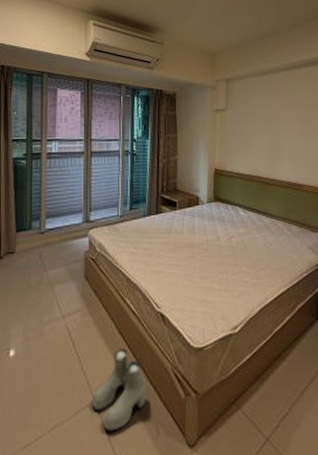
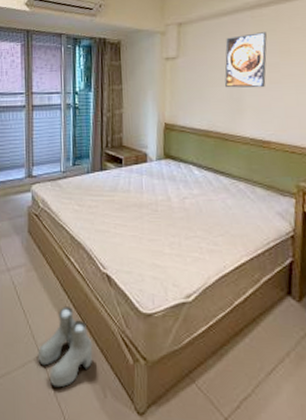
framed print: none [266,90,300,138] -> present [224,32,267,88]

